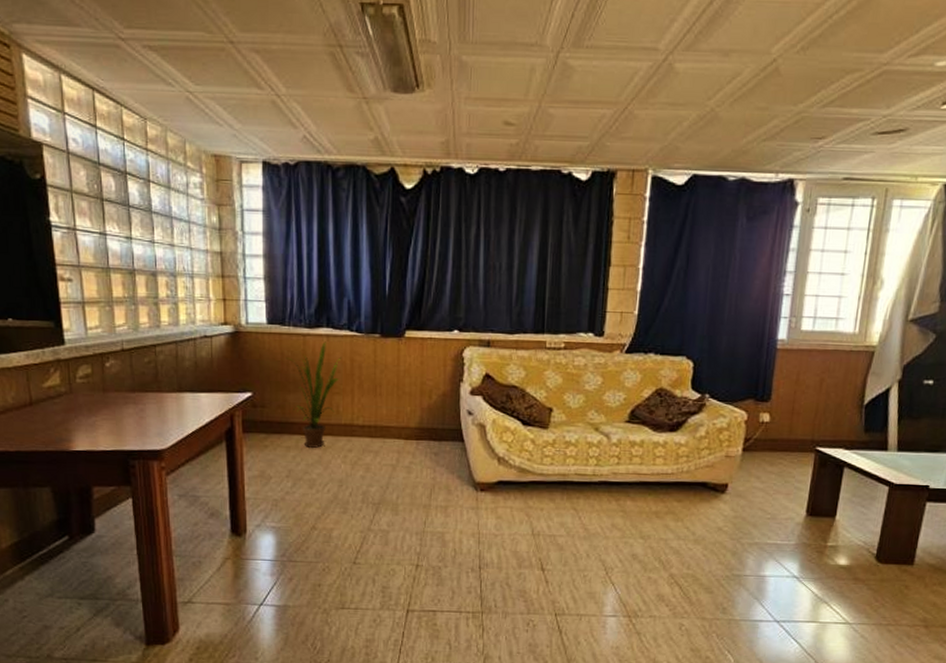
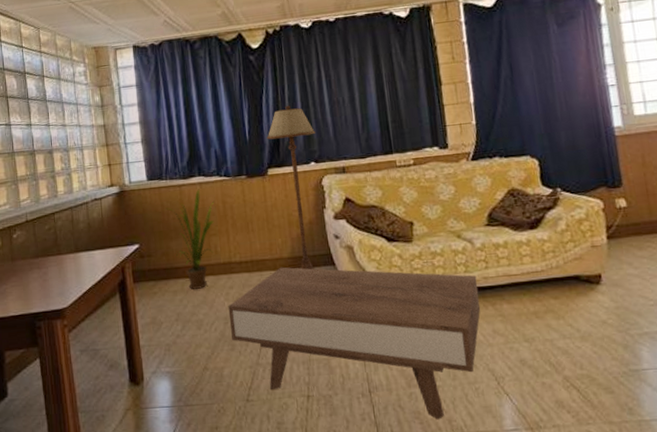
coffee table: none [344,436,607,600] -> present [228,267,481,420]
floor lamp: none [409,262,465,444] -> present [267,105,316,270]

